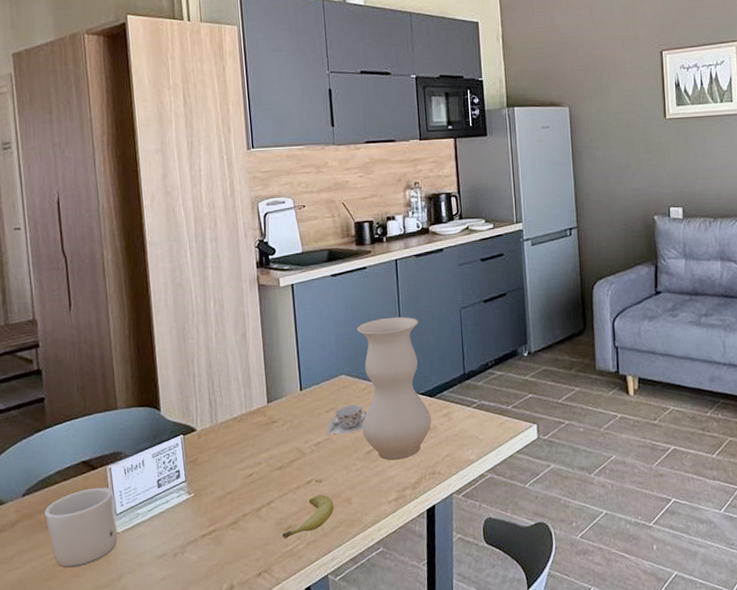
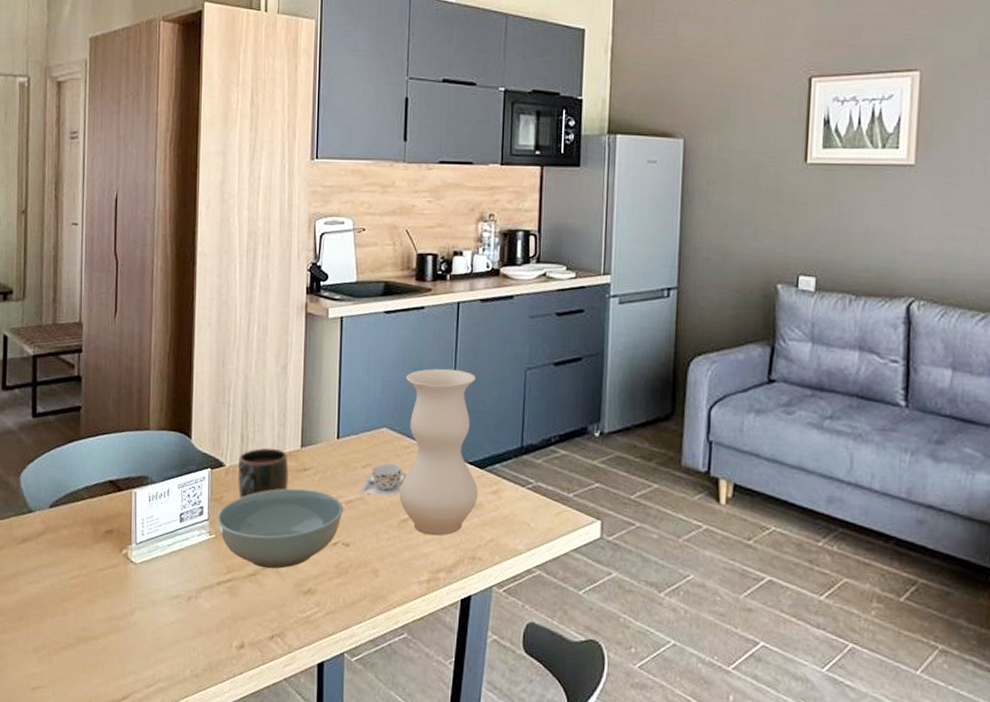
mug: present [44,487,118,568] -> none [68,510,137,592]
bowl: none [194,439,313,515] -> present [217,488,344,569]
mug: none [209,407,259,458] -> present [238,448,289,499]
fruit: present [282,495,334,539] -> none [300,560,359,604]

